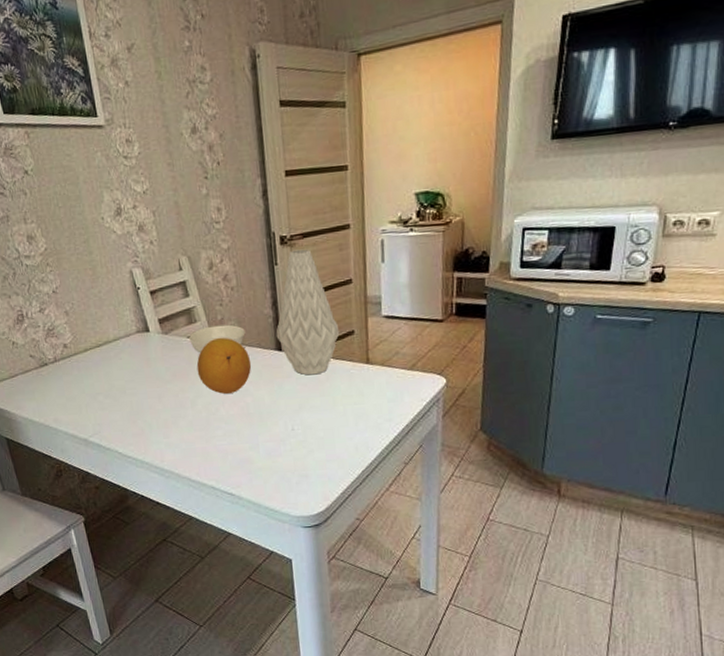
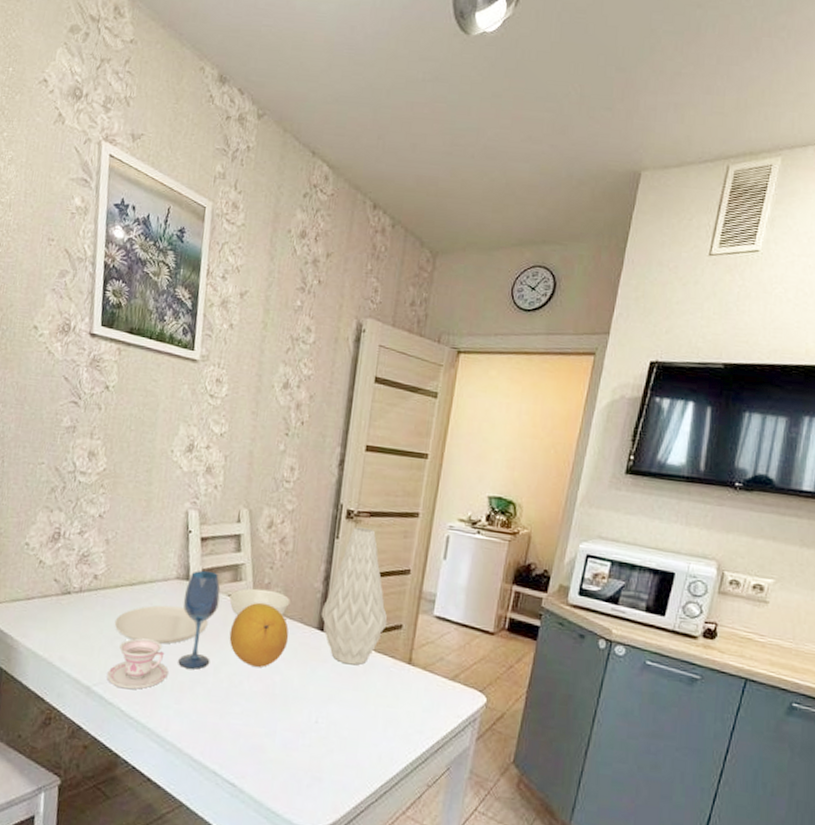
plate: none [92,356,176,393] -> present [114,605,208,644]
teacup: none [98,389,151,435] -> present [106,638,169,689]
wineglass: none [147,319,186,407] -> present [178,570,221,669]

